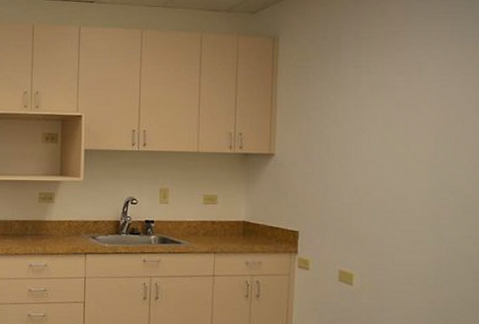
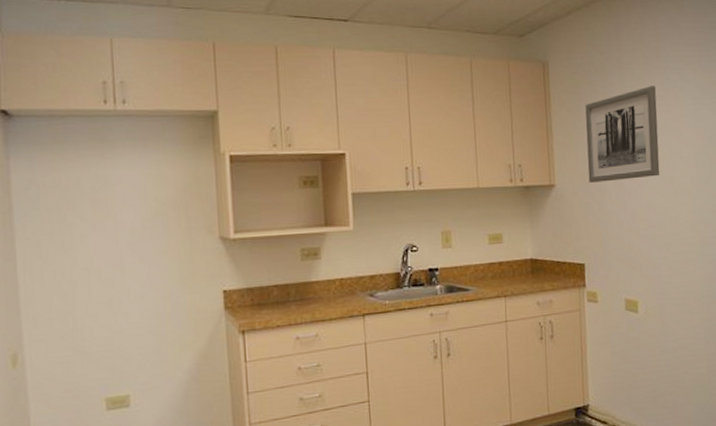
wall art: none [311,61,395,154] -> present [585,86,660,183]

